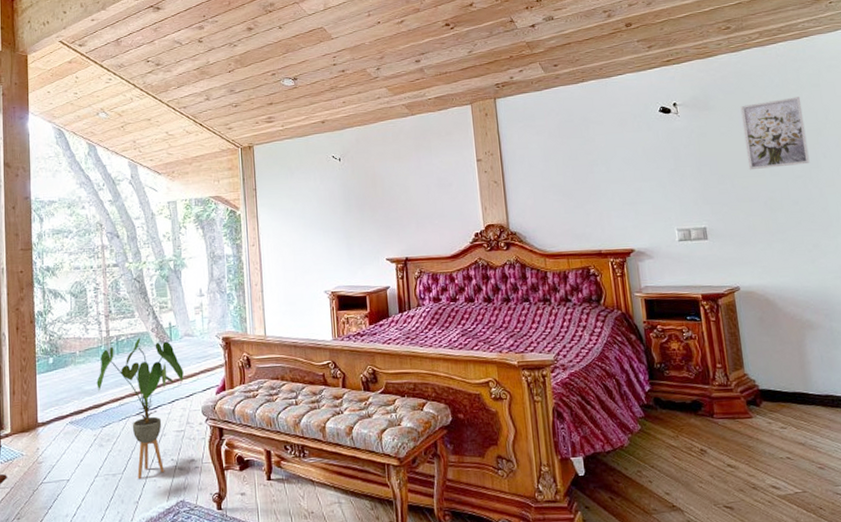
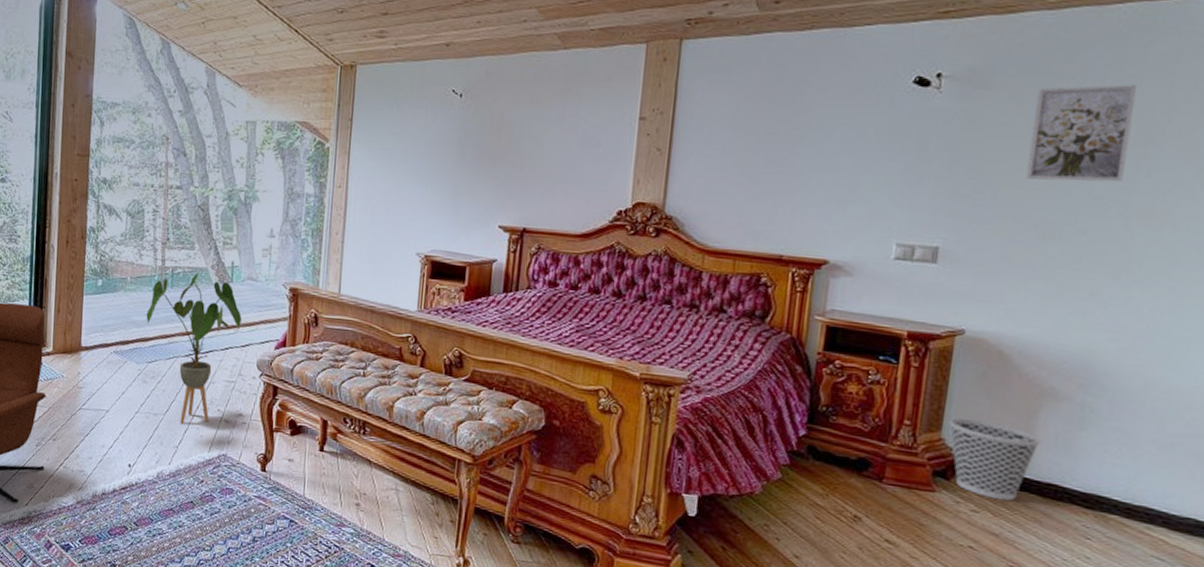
wastebasket: none [747,354,813,415] -> present [948,417,1042,501]

